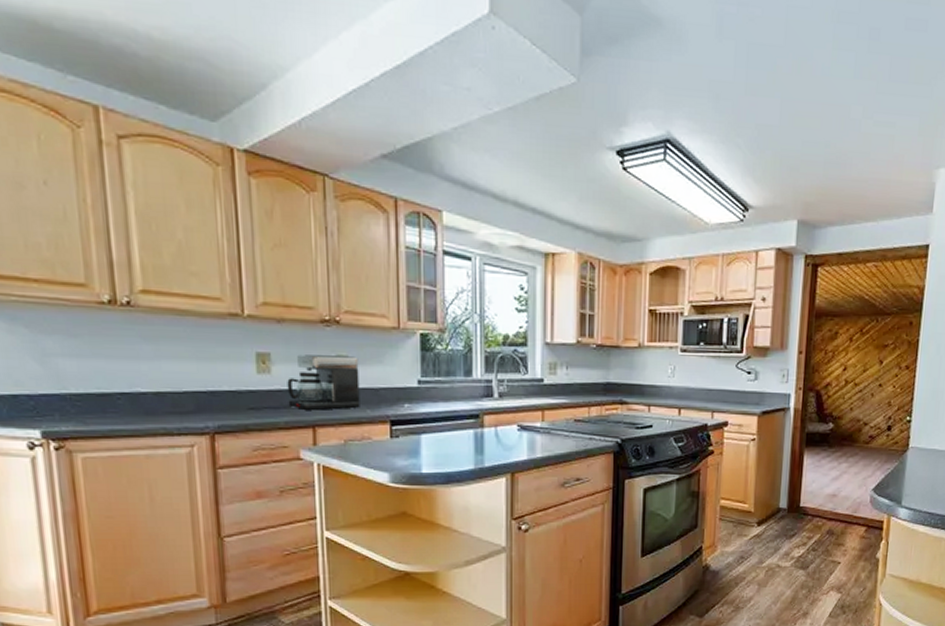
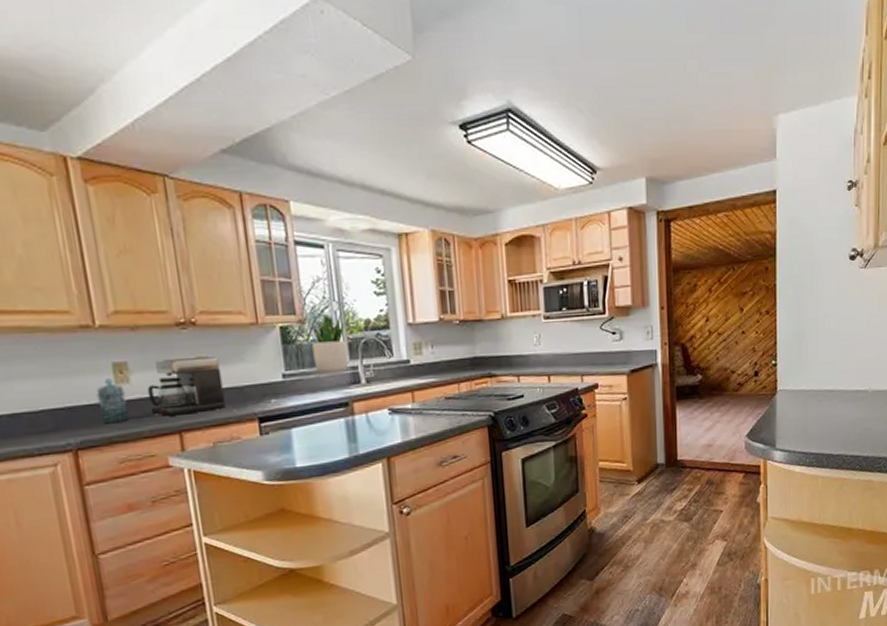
canister: none [238,367,267,412] -> present [96,378,130,424]
planter: none [450,323,483,385] -> present [311,311,348,375]

